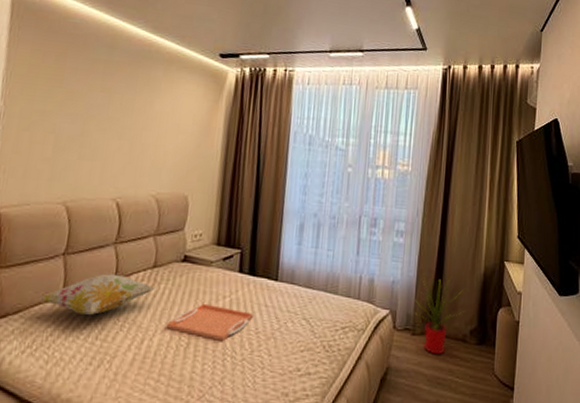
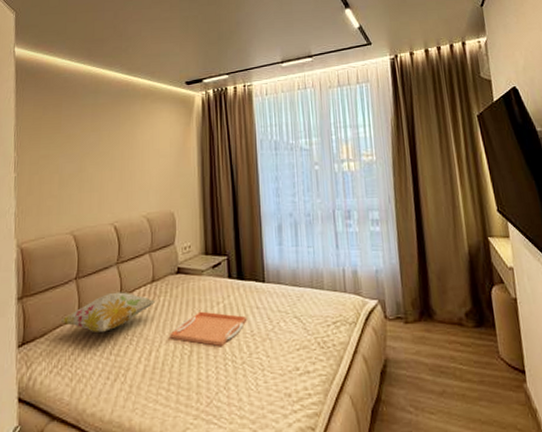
house plant: present [413,272,465,355] -> none [400,258,456,342]

